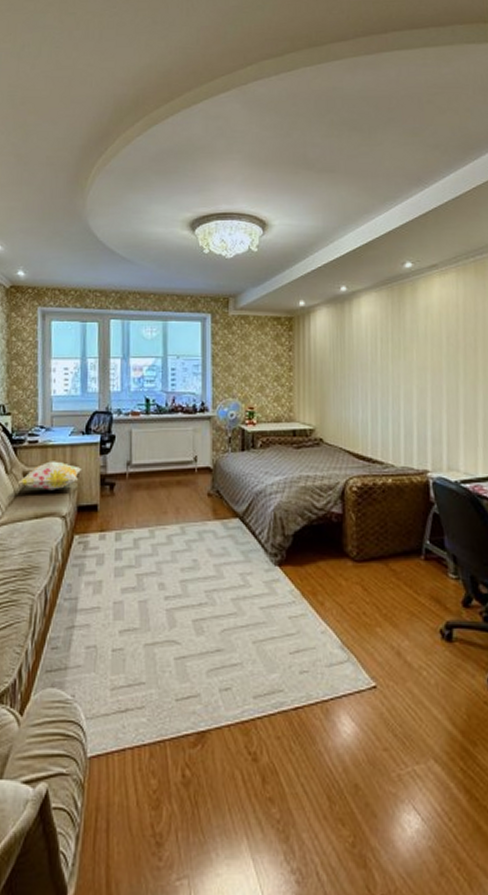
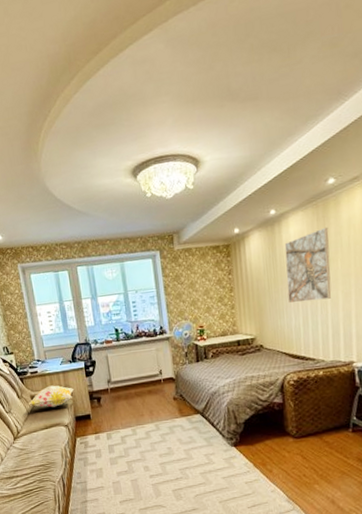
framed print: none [354,312,405,393] -> present [284,227,332,304]

